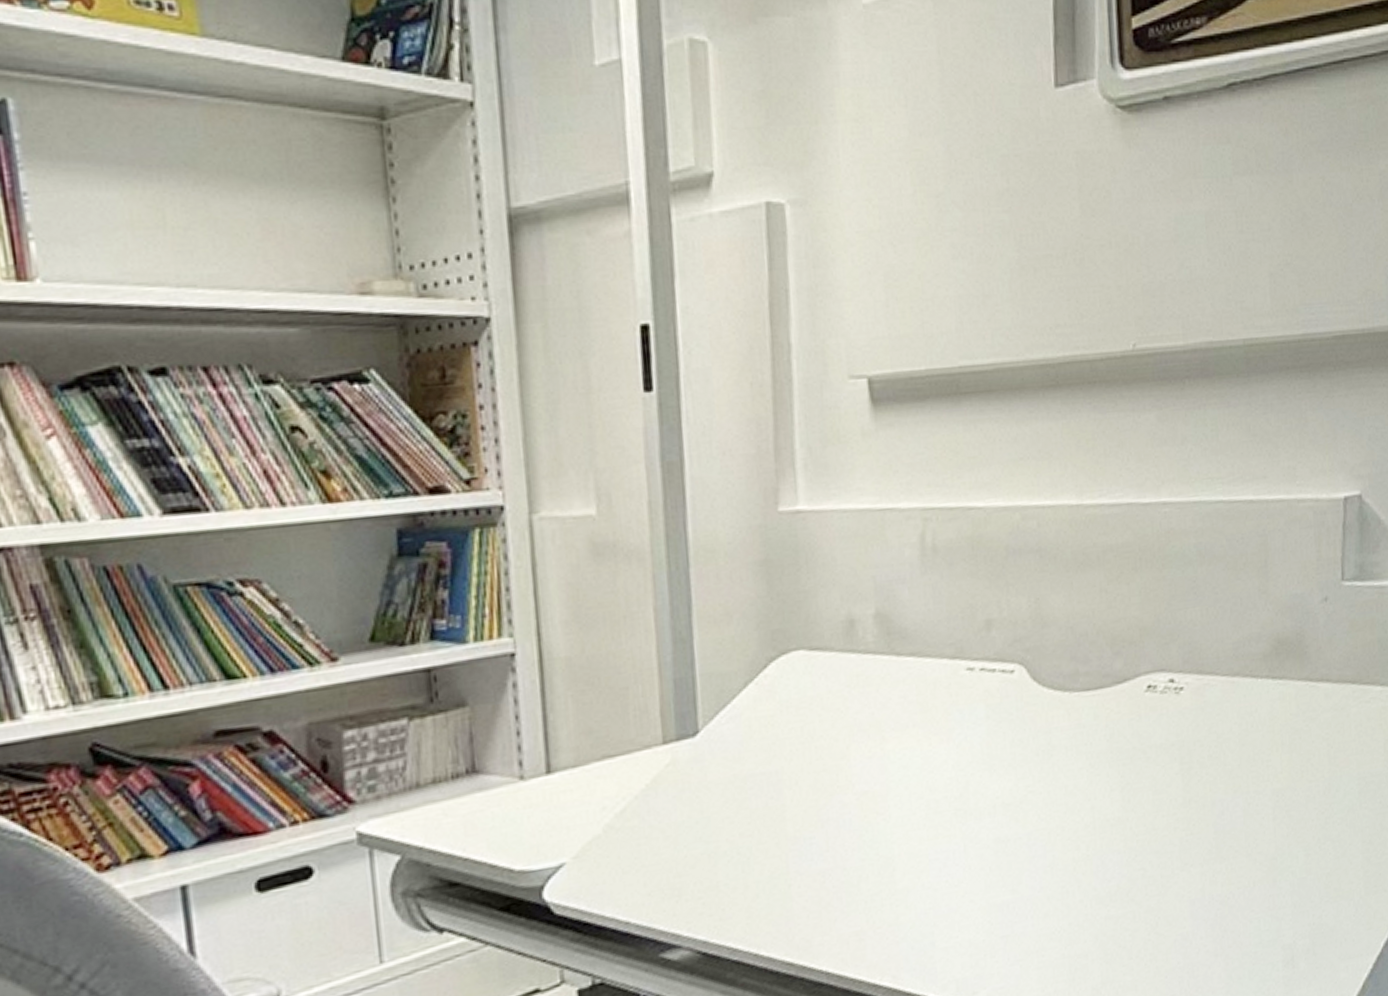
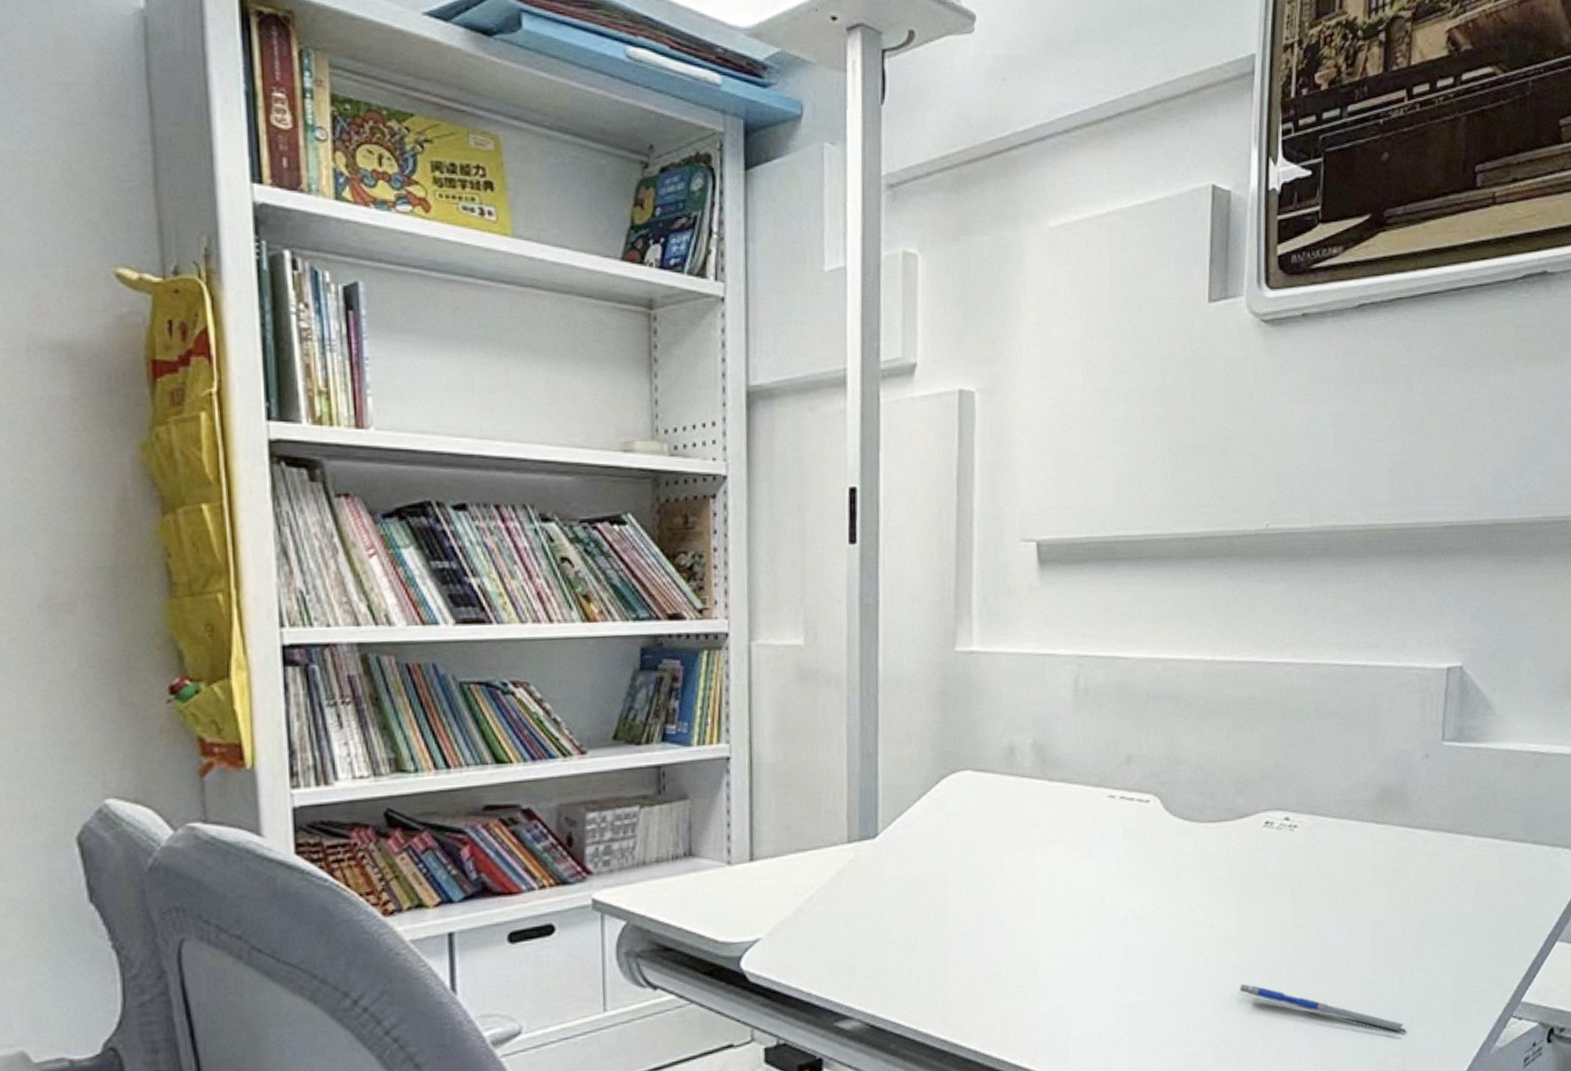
pen: none [1125,871,1316,914] -> present [1238,984,1407,1034]

